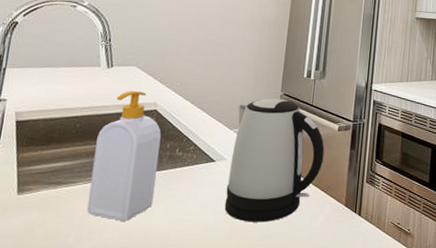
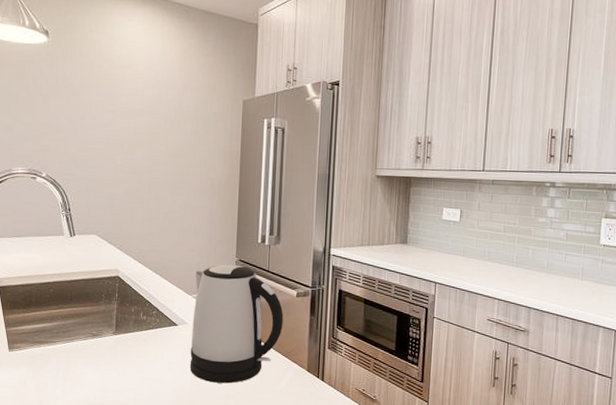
soap bottle: present [86,90,161,222] -> none [67,257,126,379]

